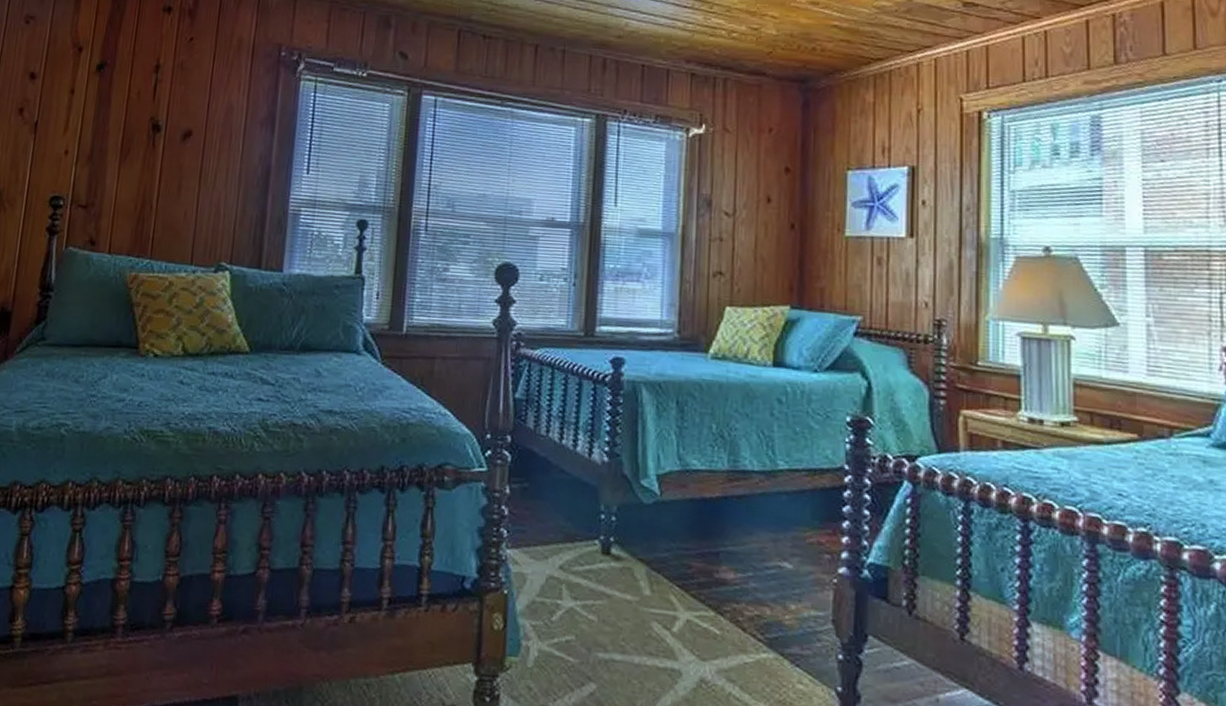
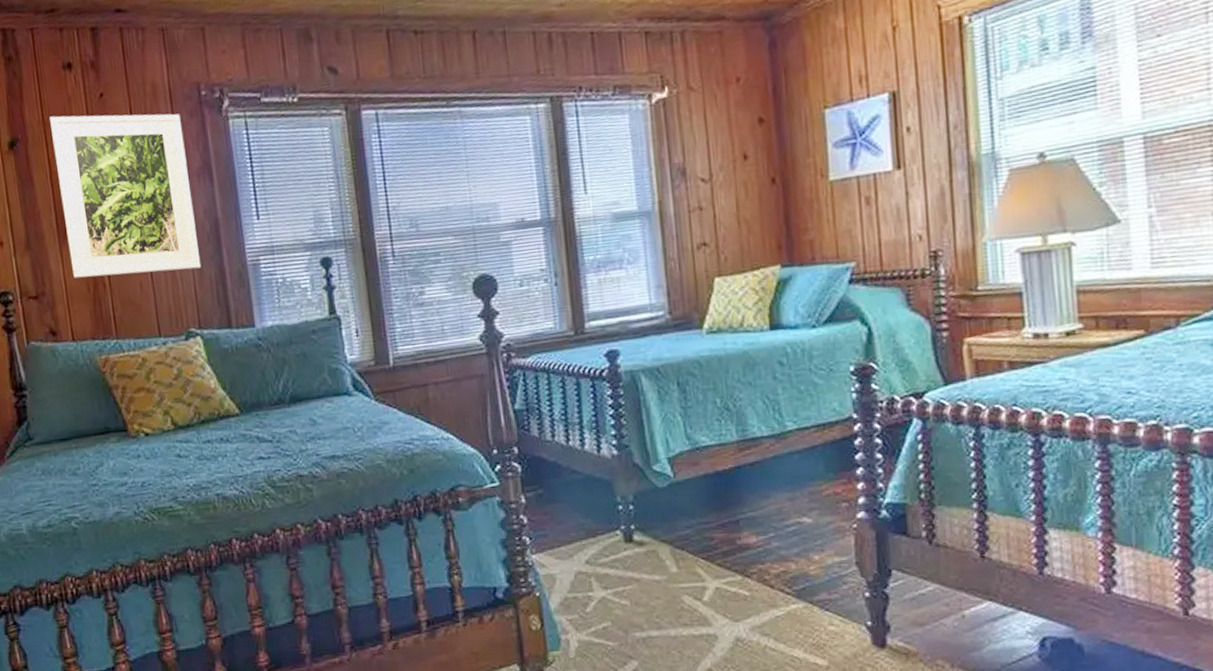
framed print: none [124,49,258,208] -> present [50,113,202,279]

